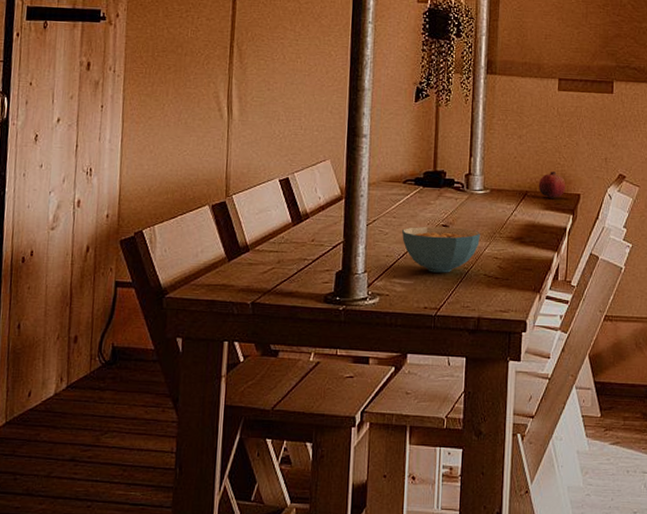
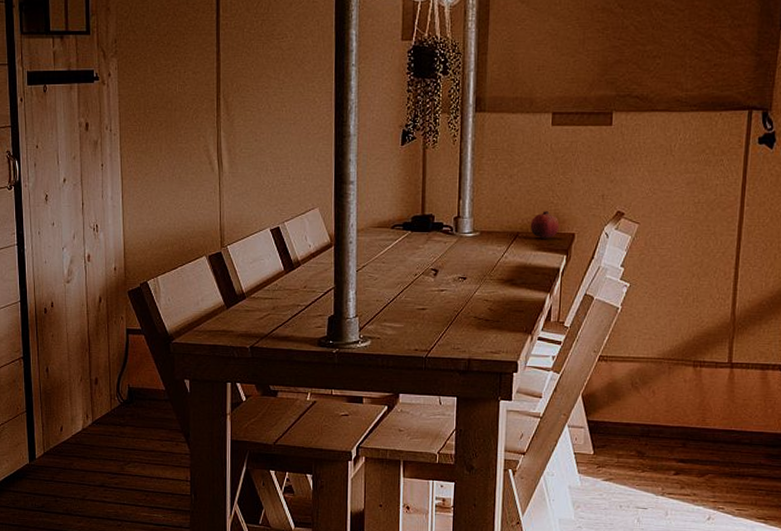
cereal bowl: present [402,226,480,273] -> none [391,270,470,316]

